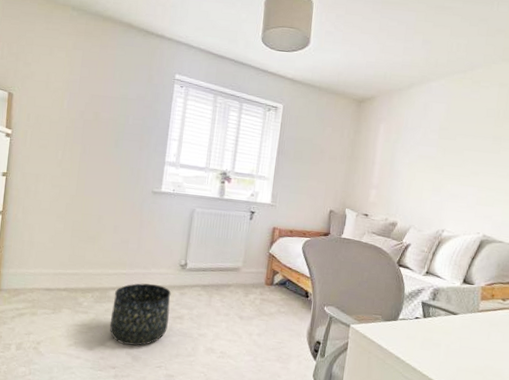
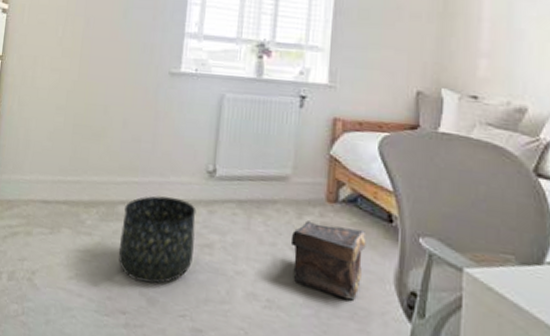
pouch: none [239,298,291,349] -> present [290,220,367,300]

